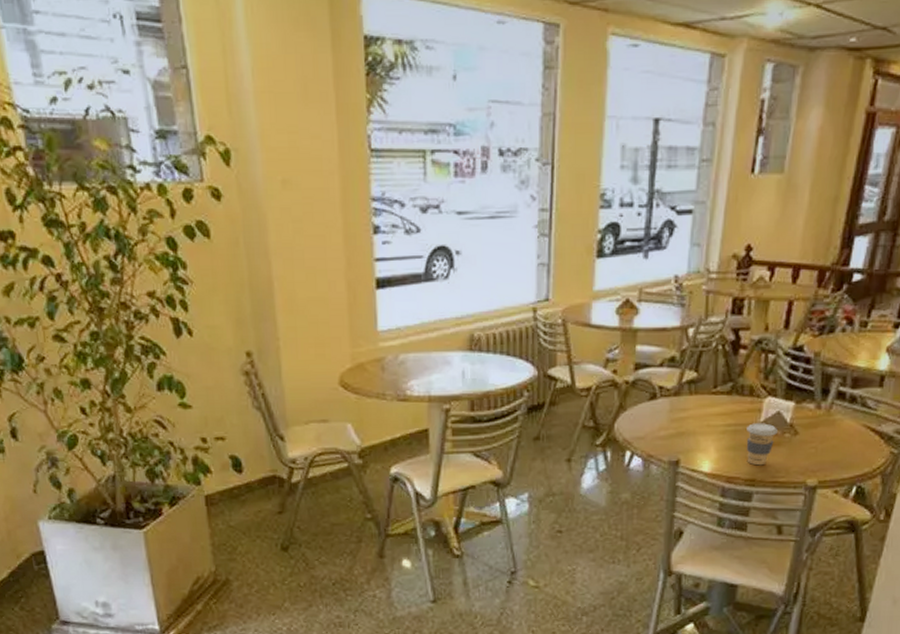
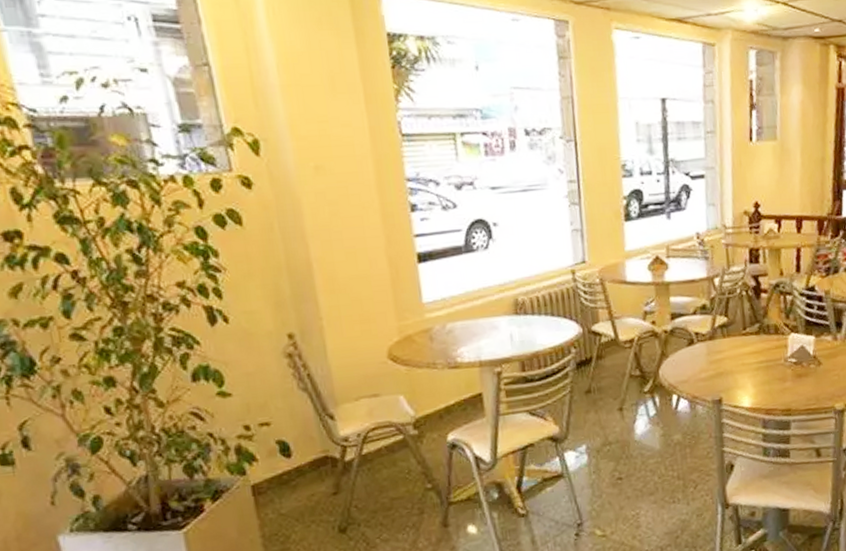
coffee cup: present [746,423,777,466] -> none [777,357,804,397]

